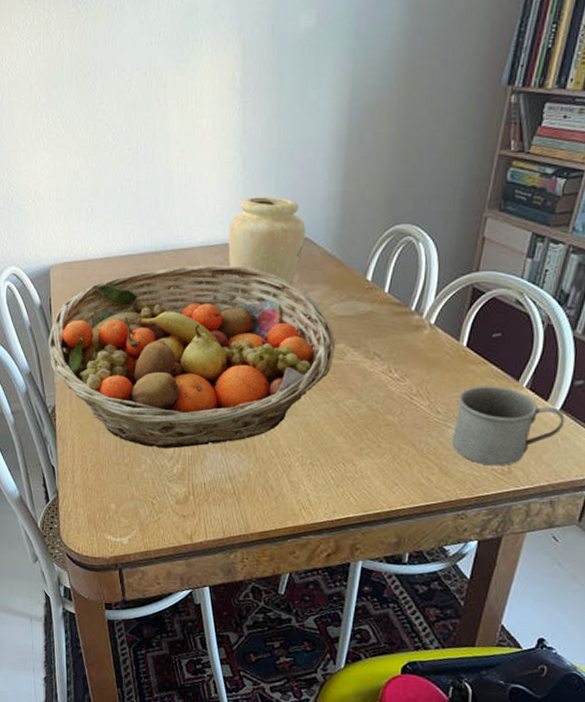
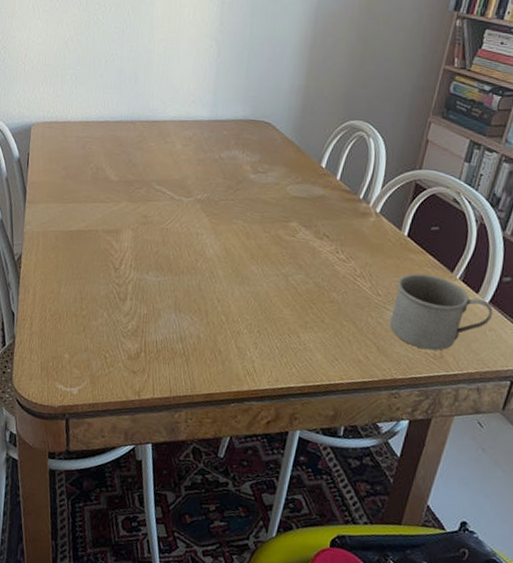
fruit basket: present [48,264,335,449] -> none [21,136,289,306]
vase: present [228,197,306,302] -> none [197,82,270,177]

